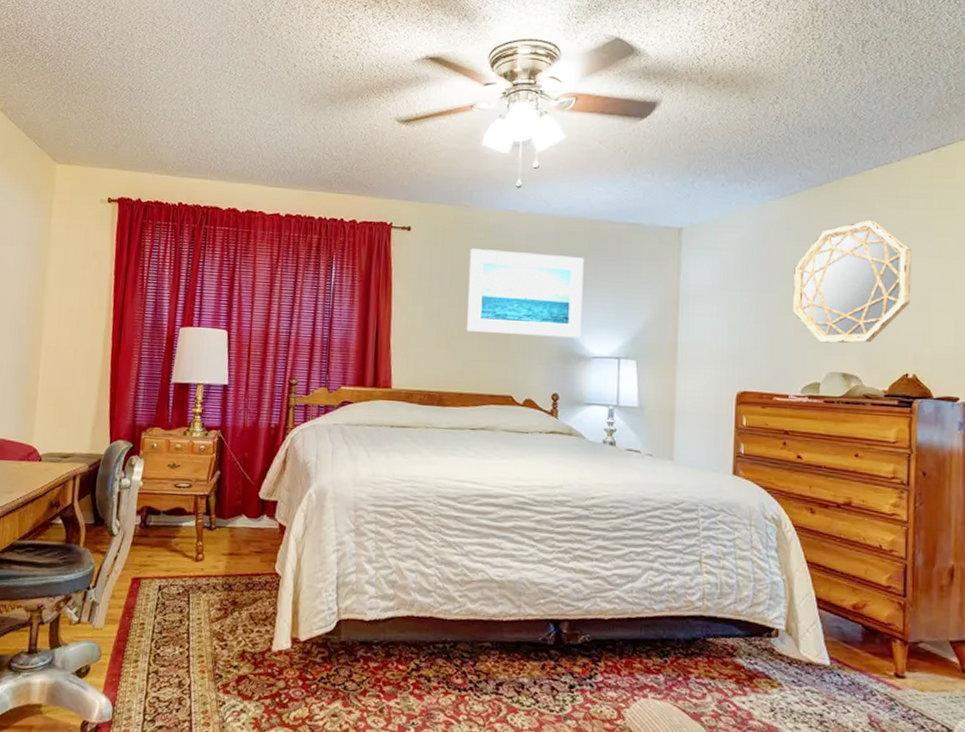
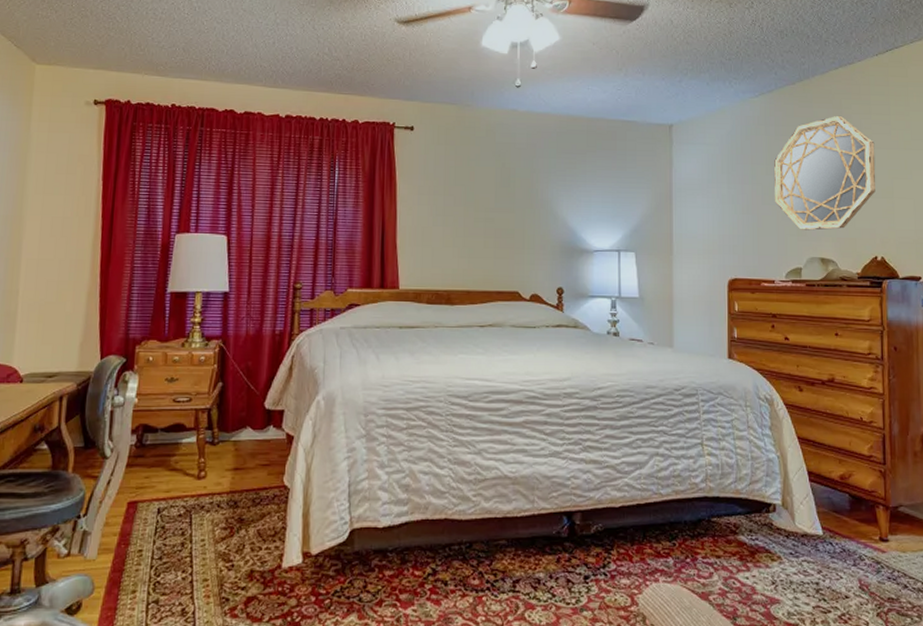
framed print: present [467,249,584,339] -> none [472,147,583,233]

